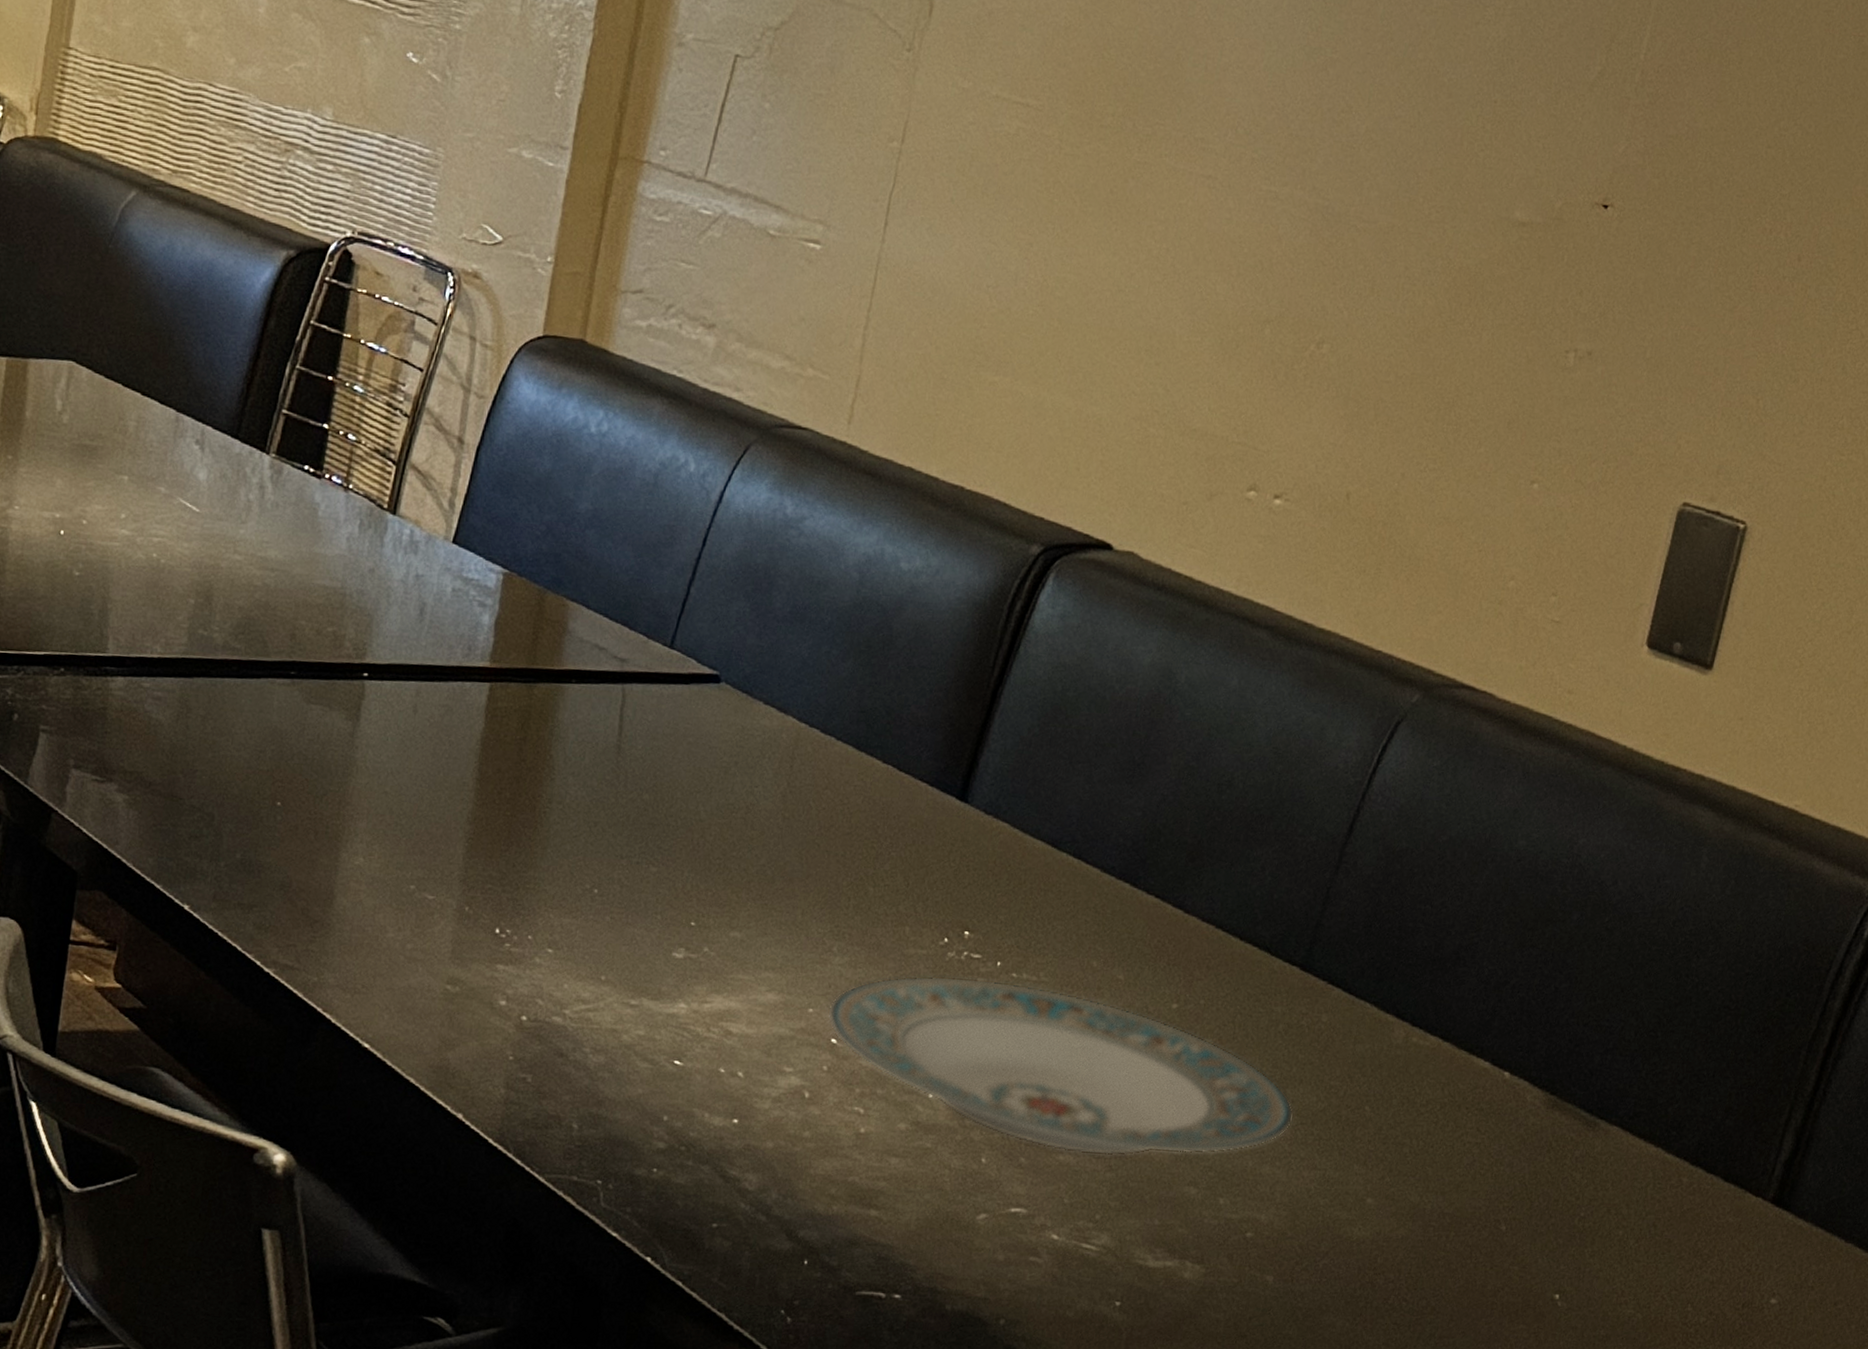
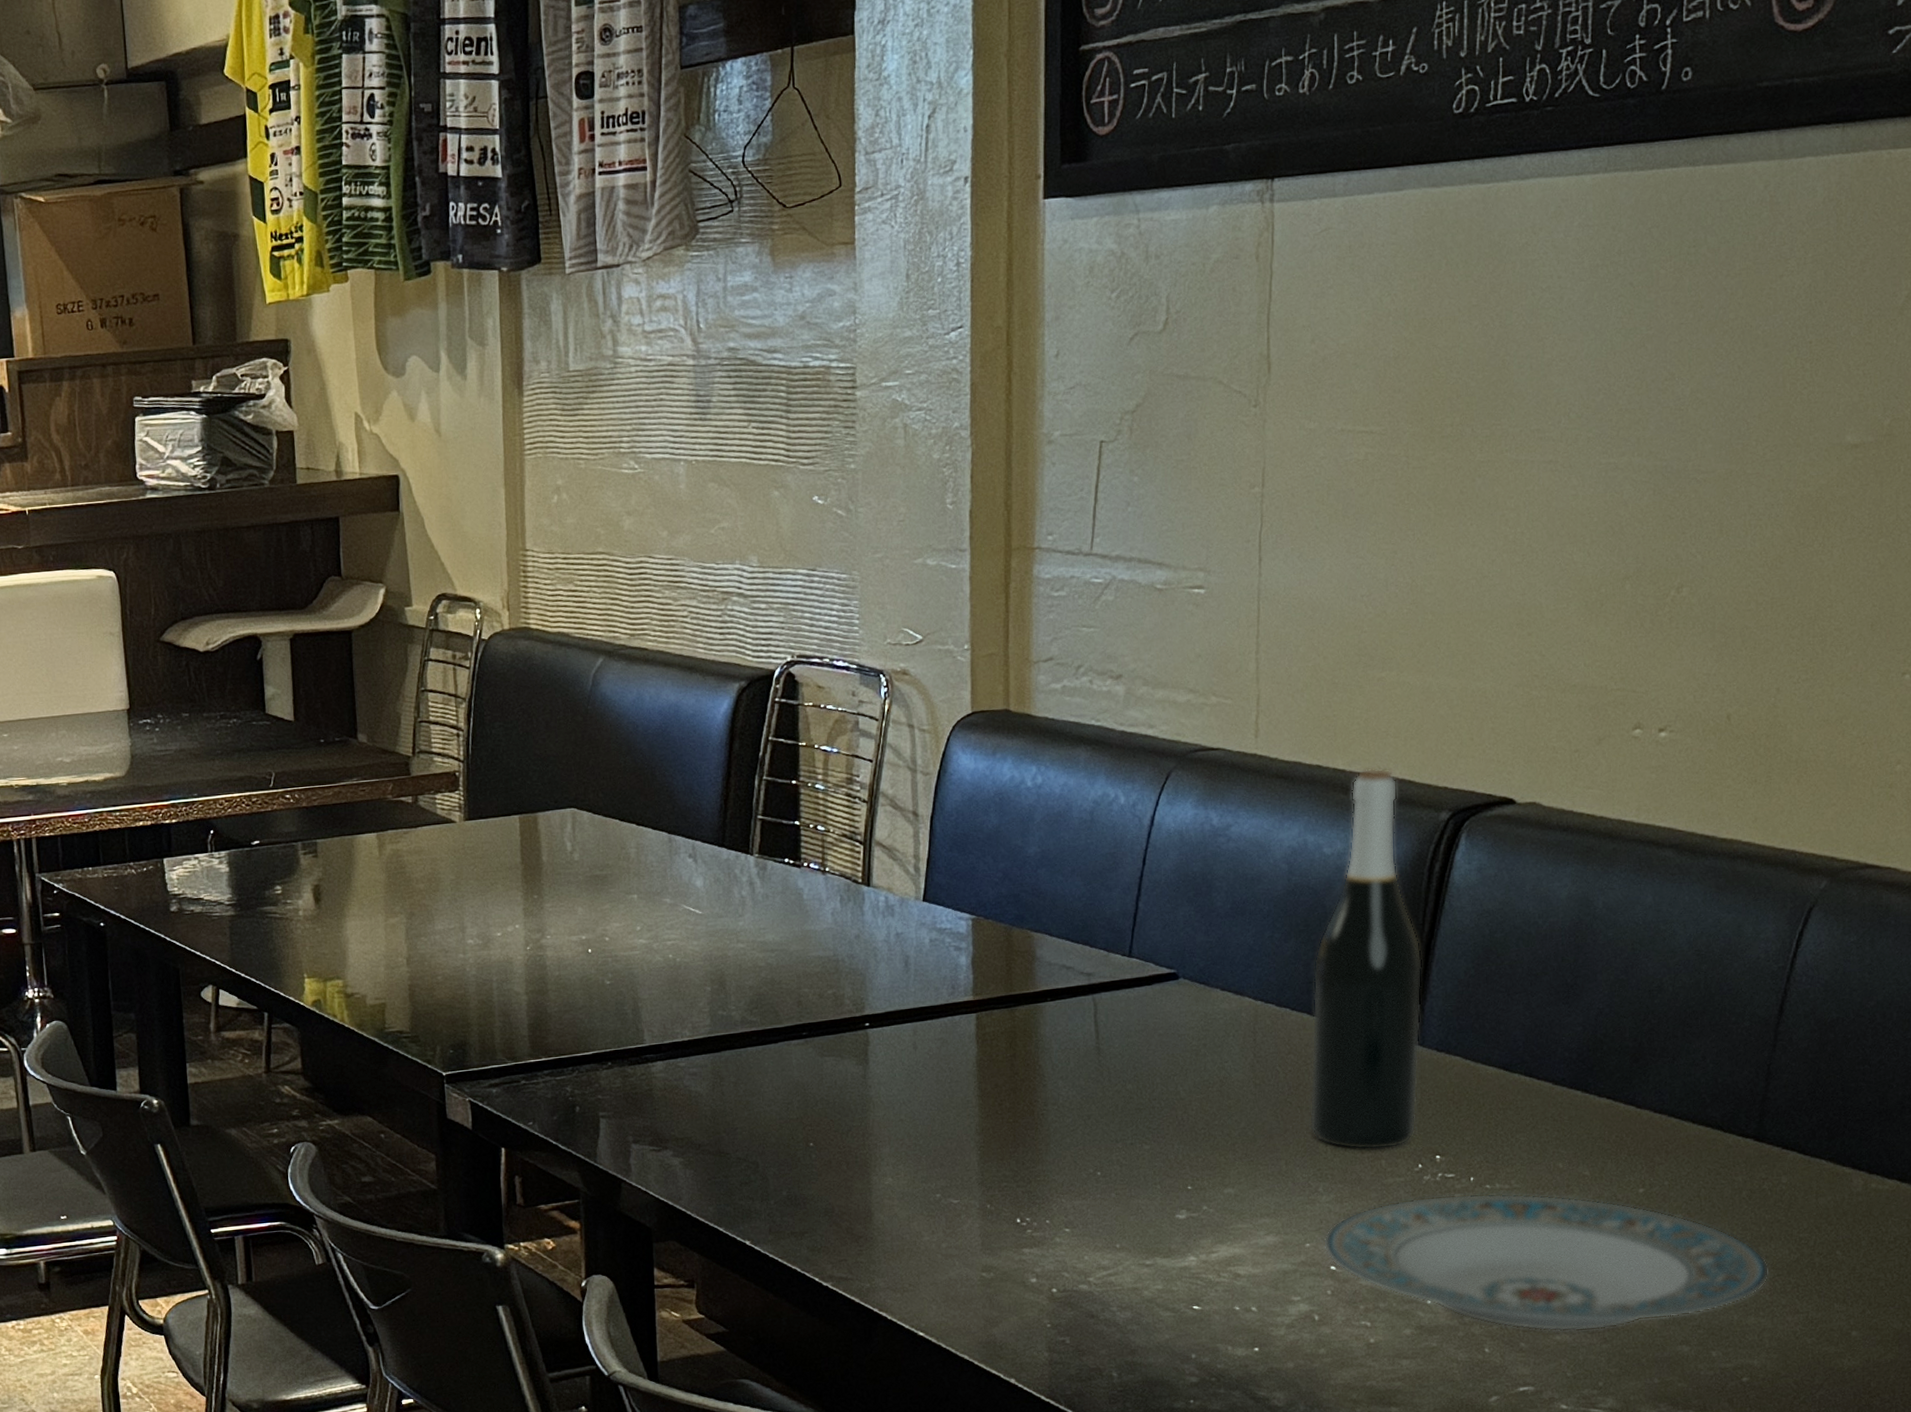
wine bottle: none [834,481,992,916] -> present [1309,768,1423,1151]

